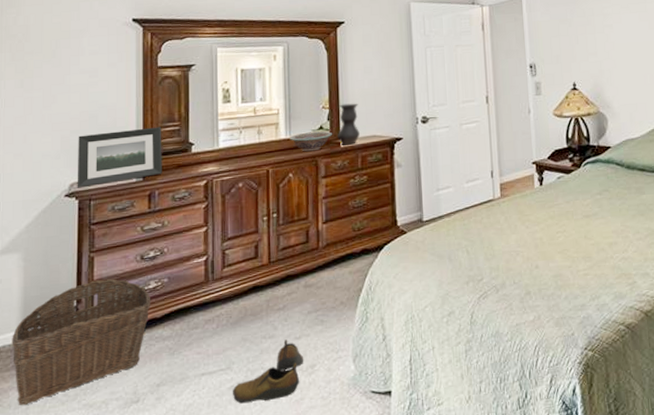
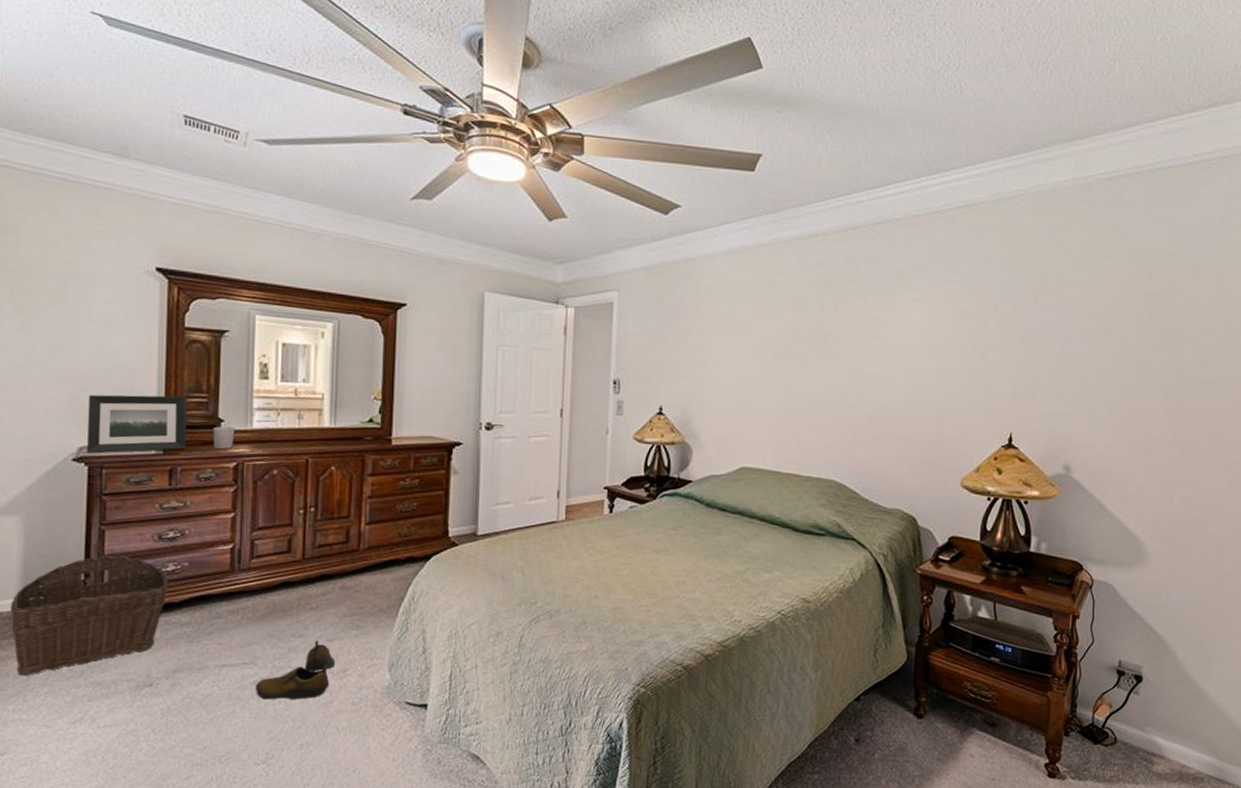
candle holder: none [185,149,204,171] -> present [213,426,235,450]
decorative bowl: present [289,131,333,152] -> none [334,423,384,446]
vase: present [338,103,360,145] -> none [389,397,415,444]

